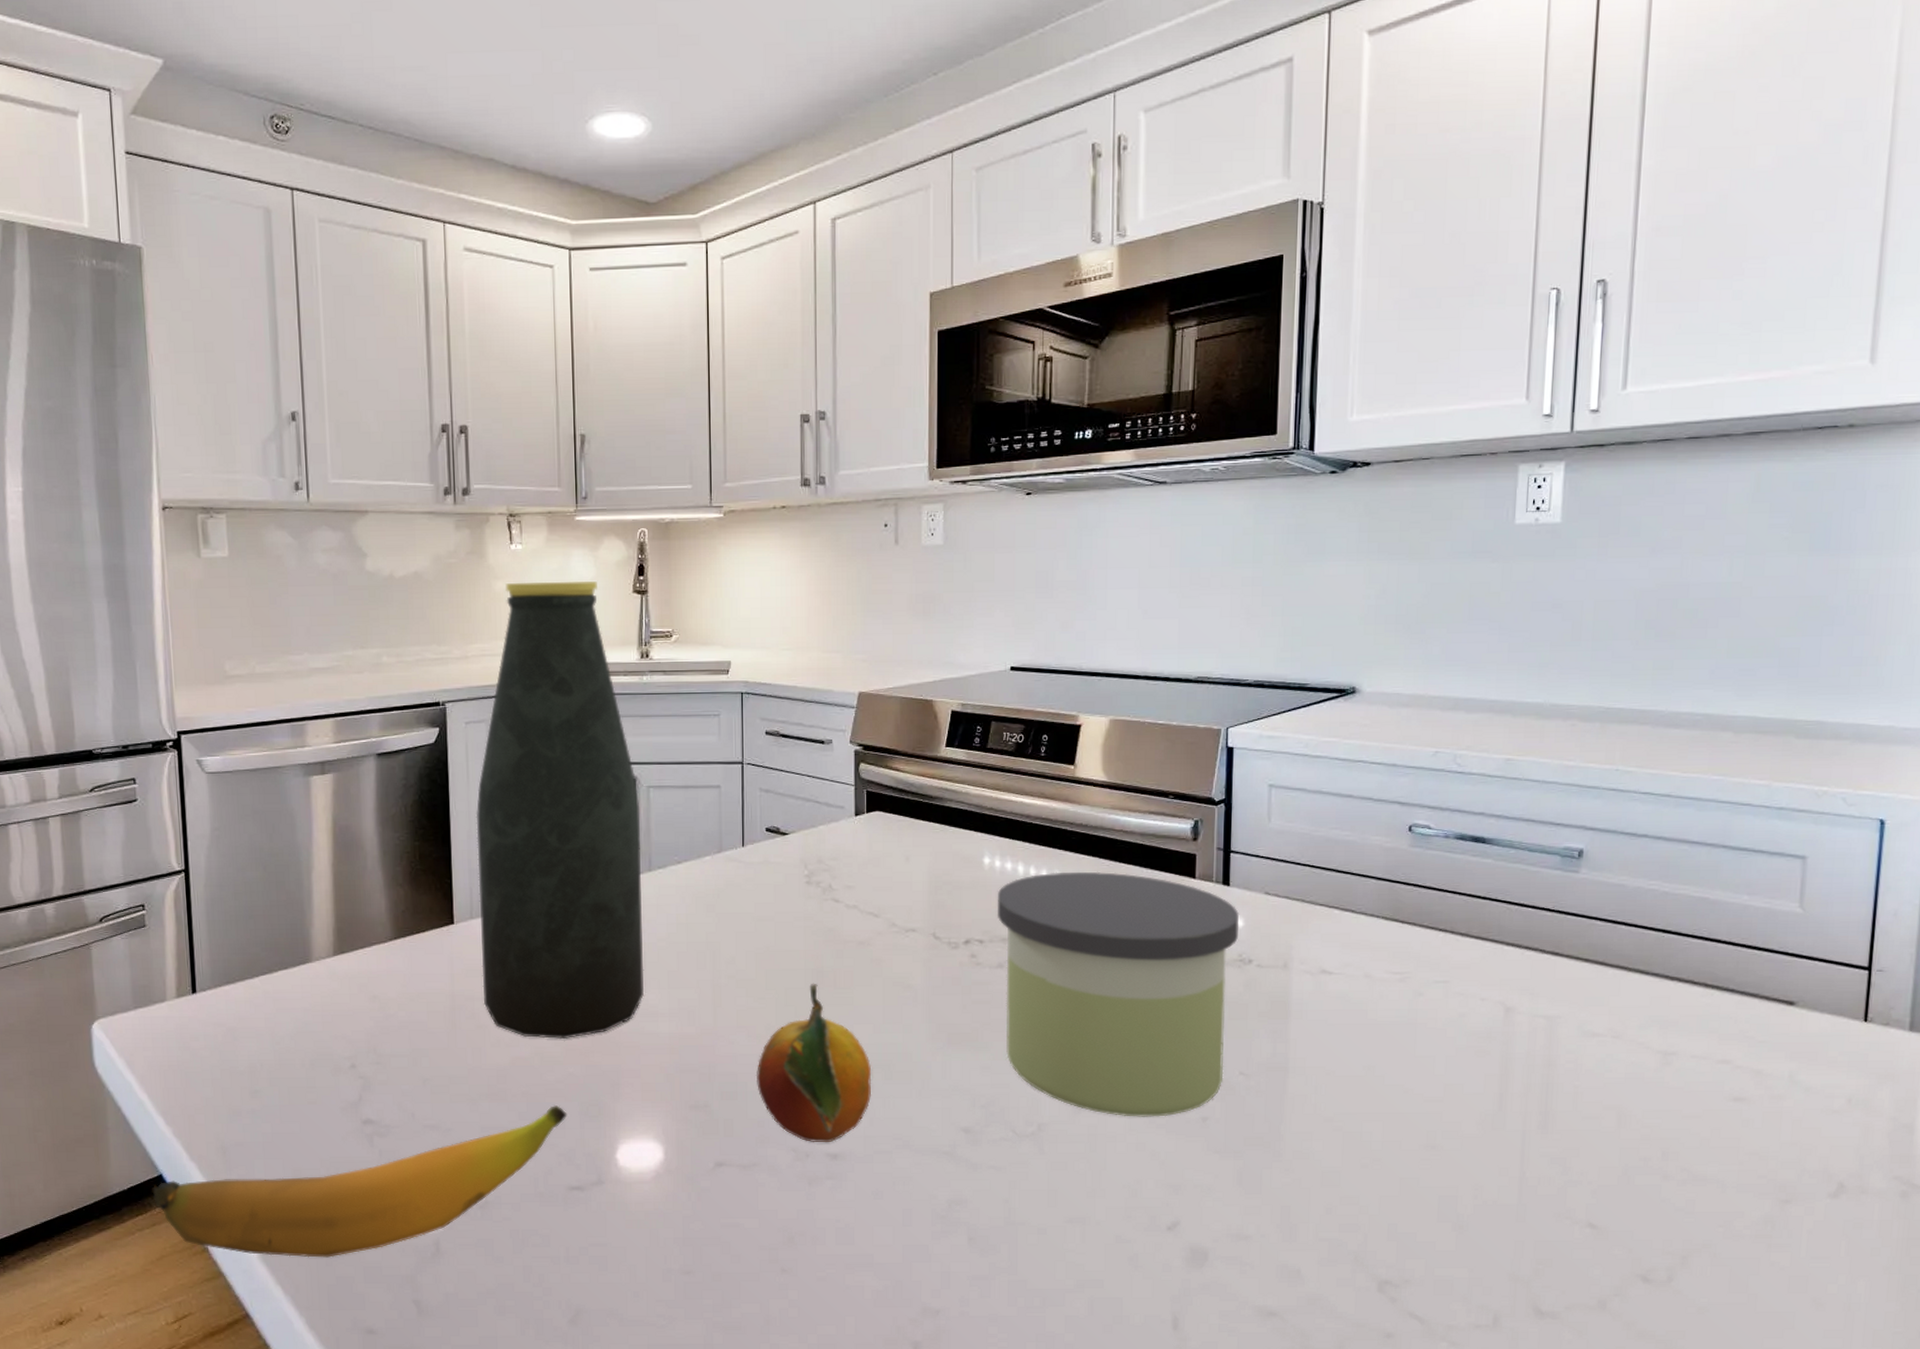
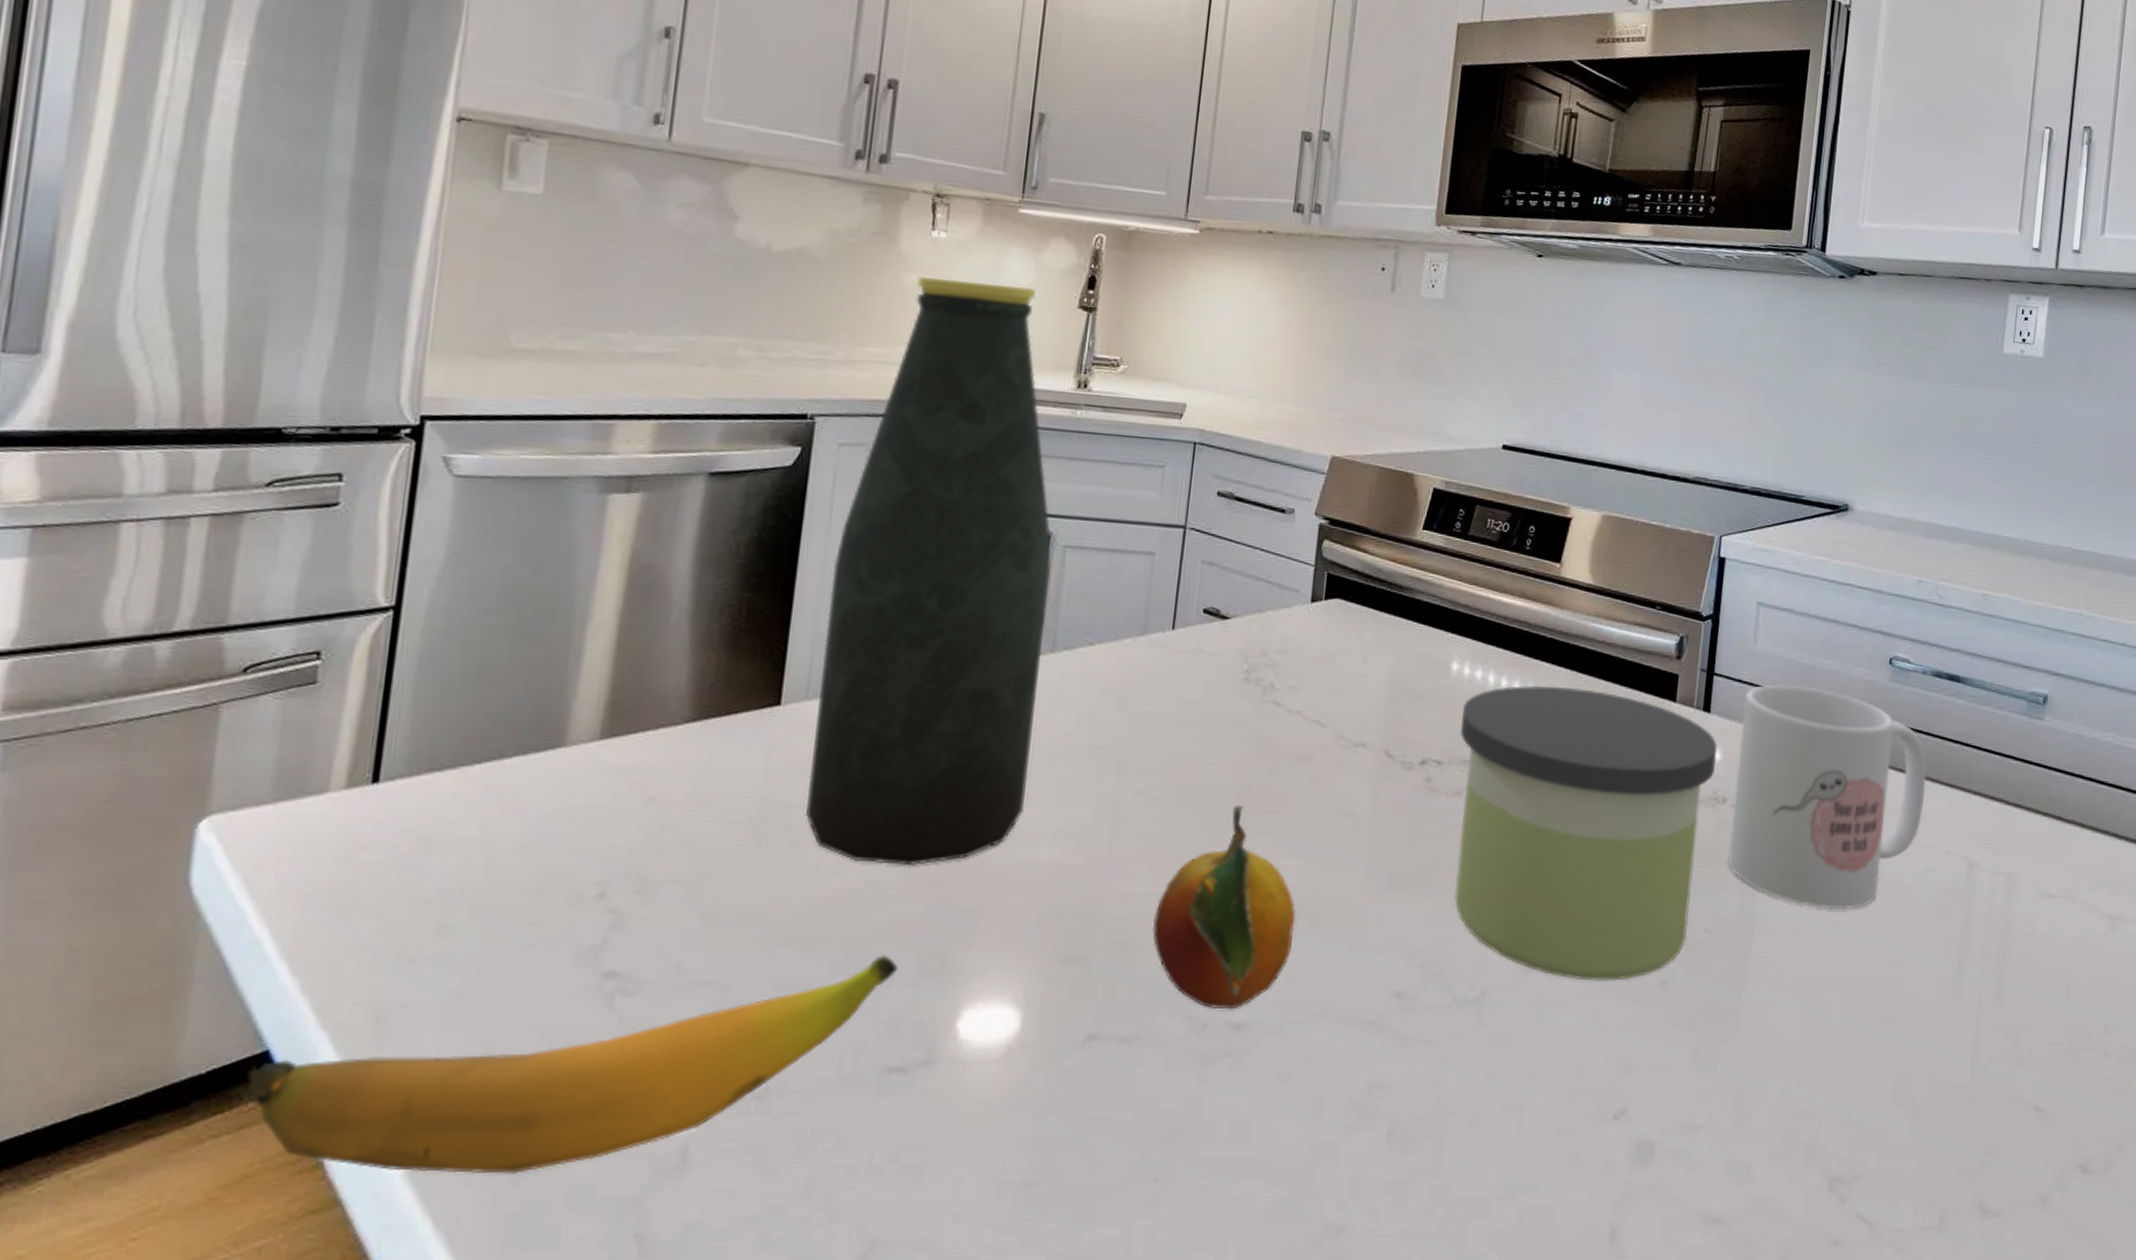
mug: none [1258,856,1456,1053] -> present [1728,684,1927,910]

